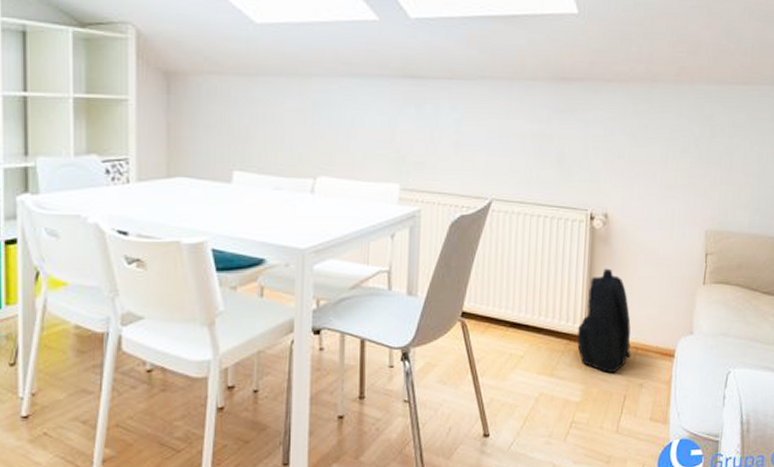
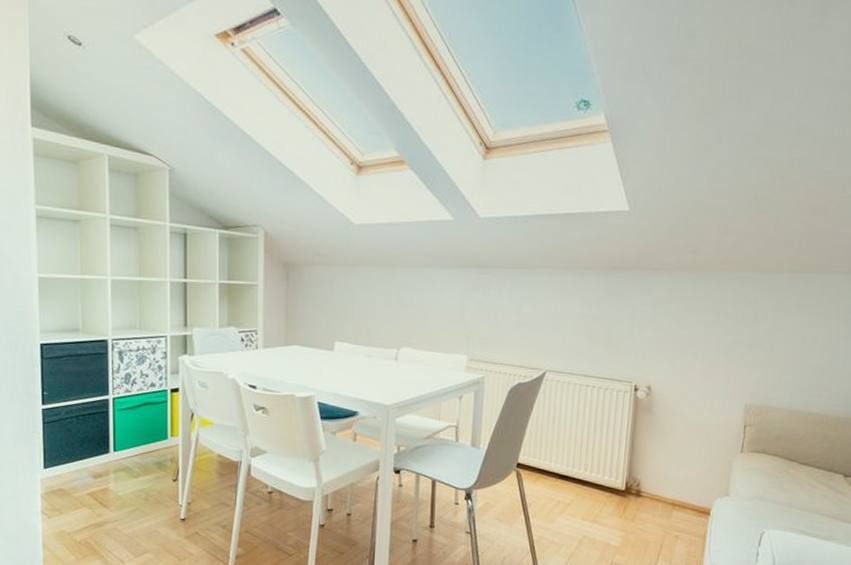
backpack: present [577,268,631,374] -> none [618,433,669,525]

